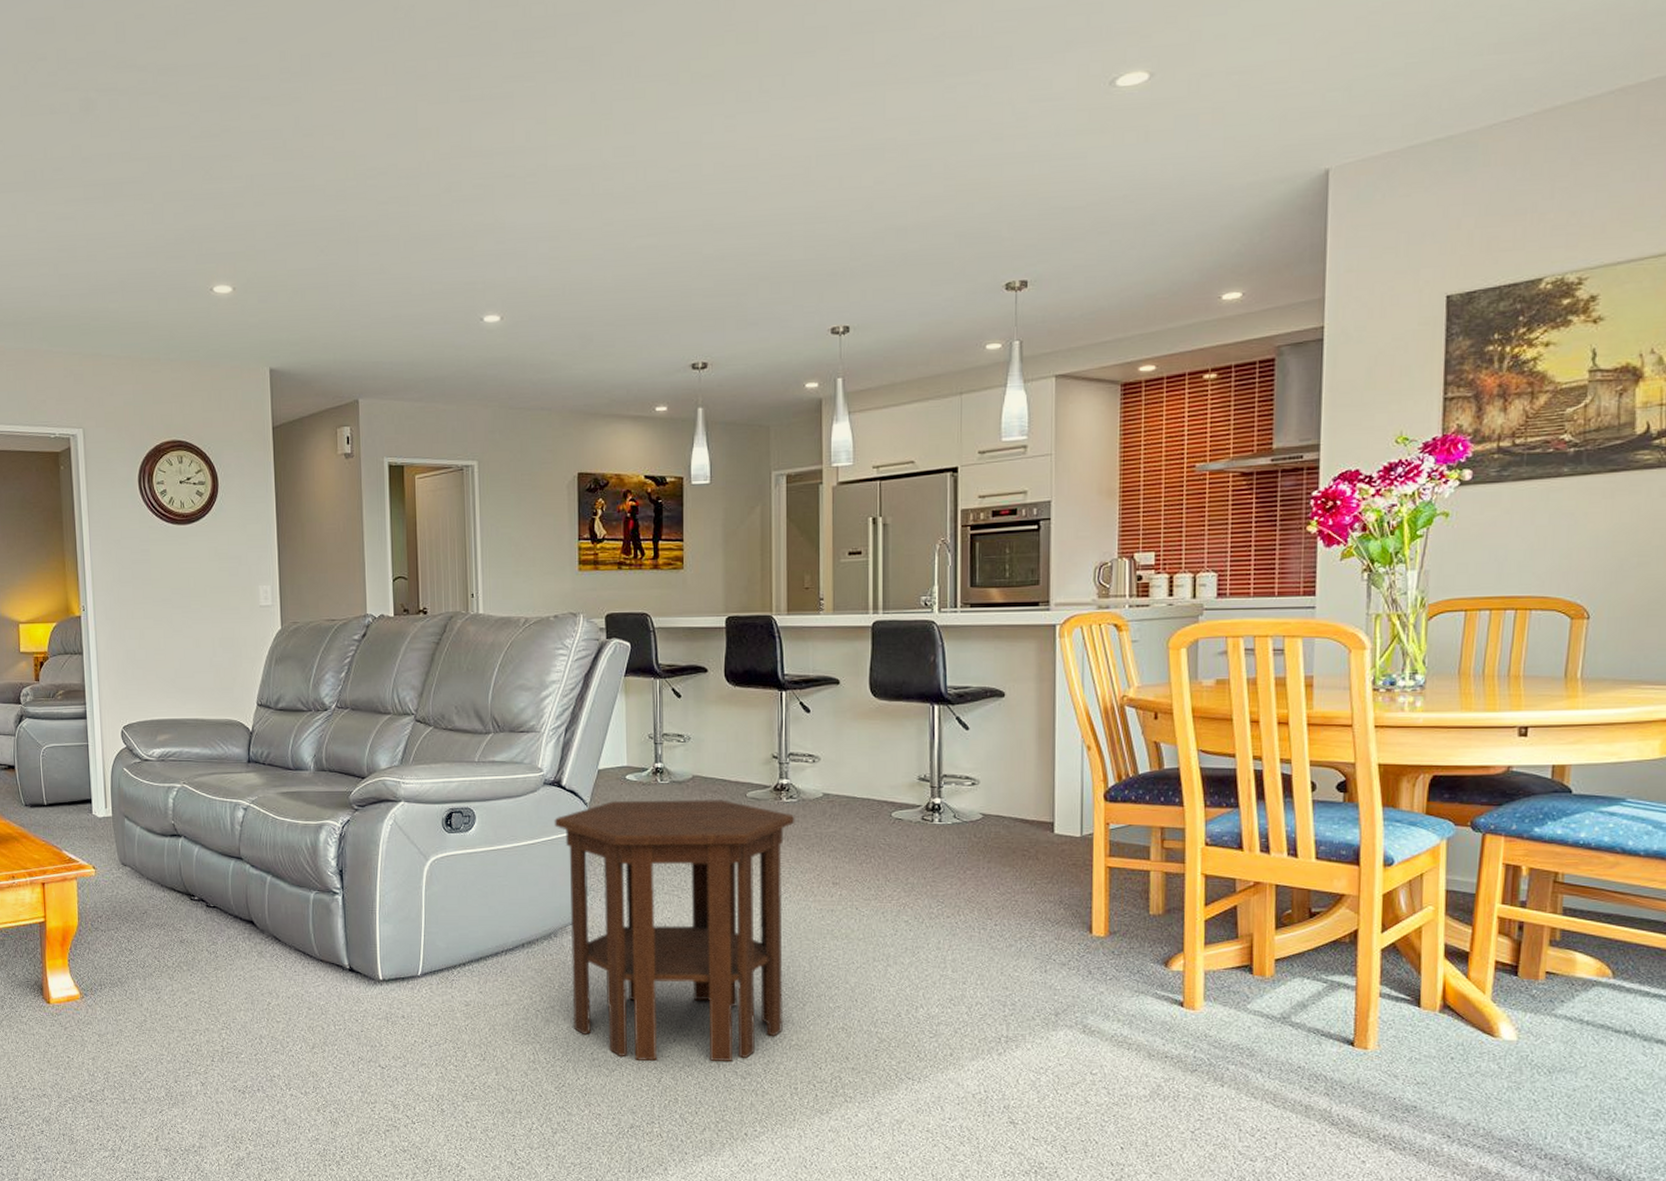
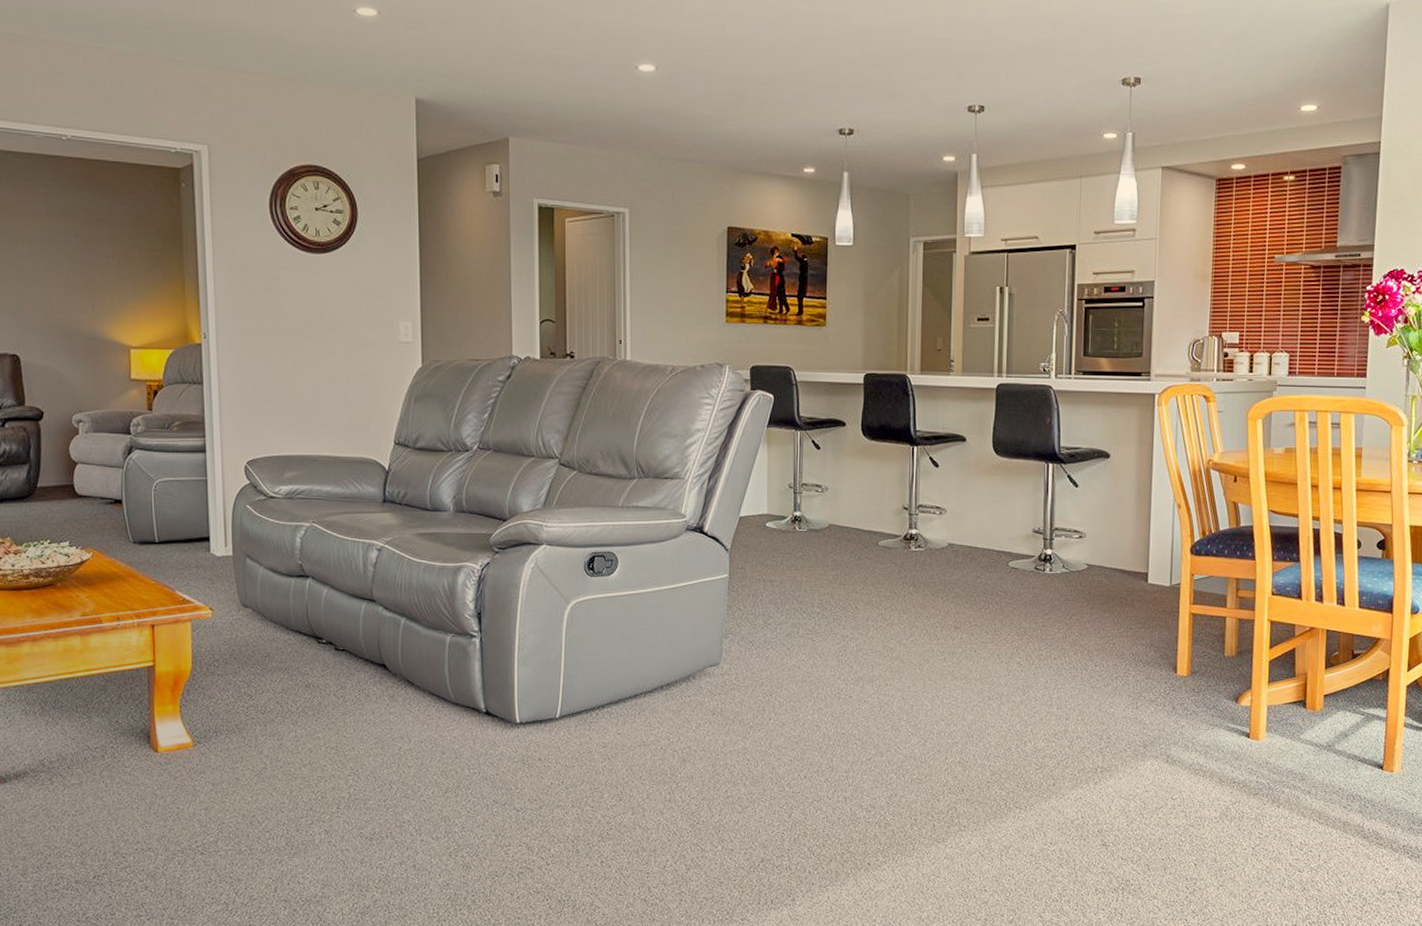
side table: present [554,799,795,1061] -> none [695,546,922,797]

